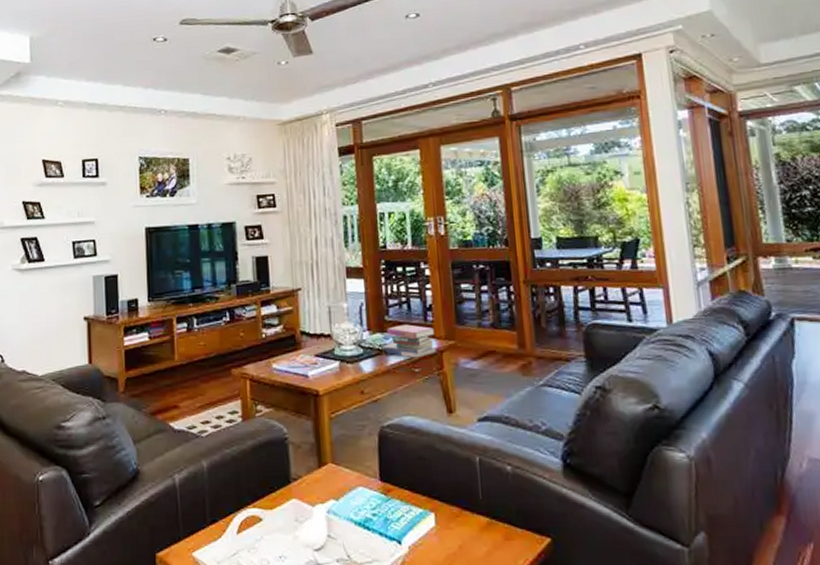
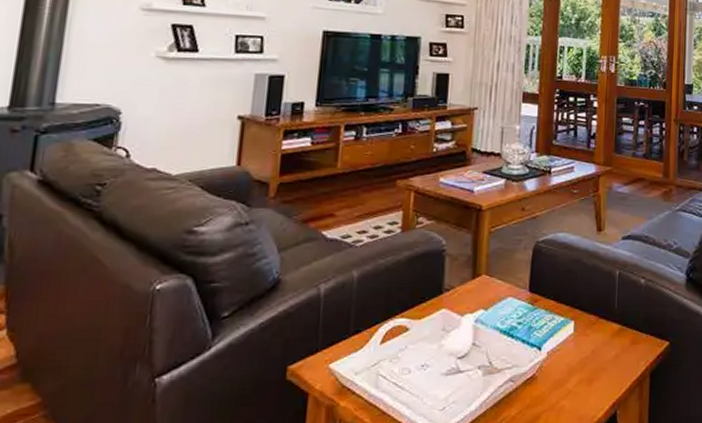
books: present [381,324,436,358] -> none [546,149,595,181]

